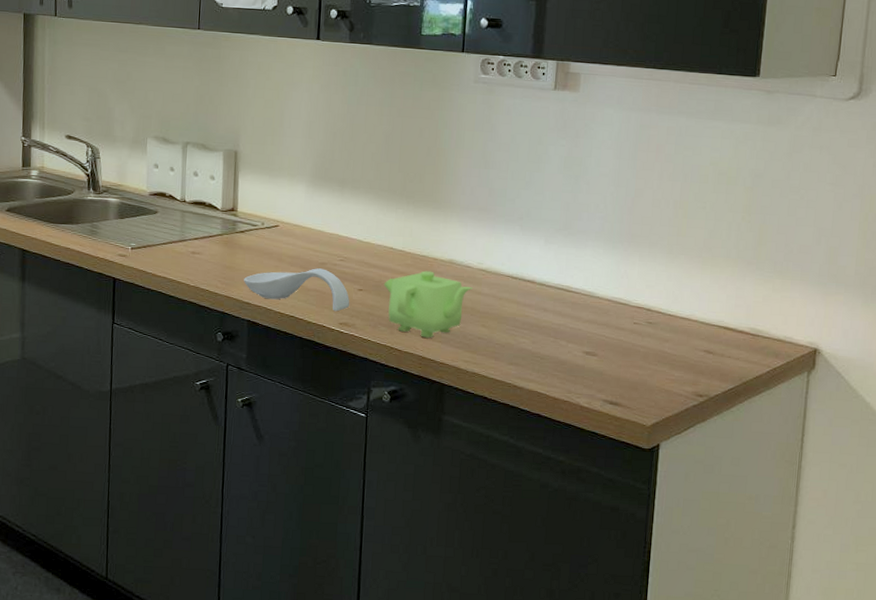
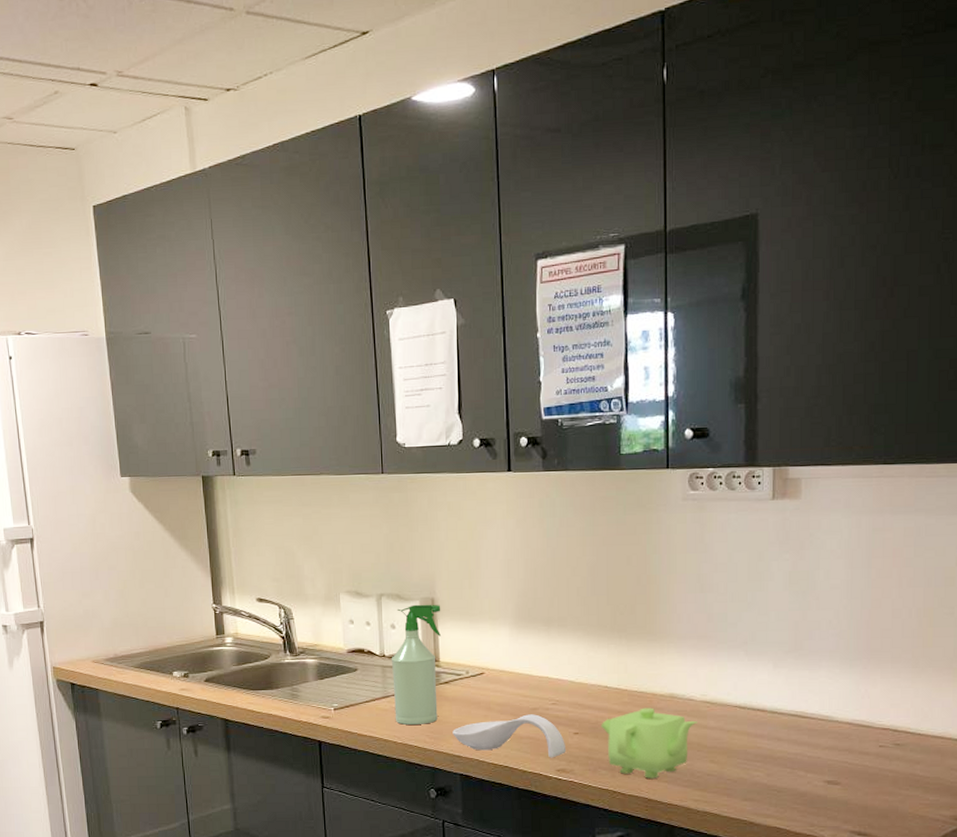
spray bottle: none [189,155,243,270] -> present [391,604,441,725]

